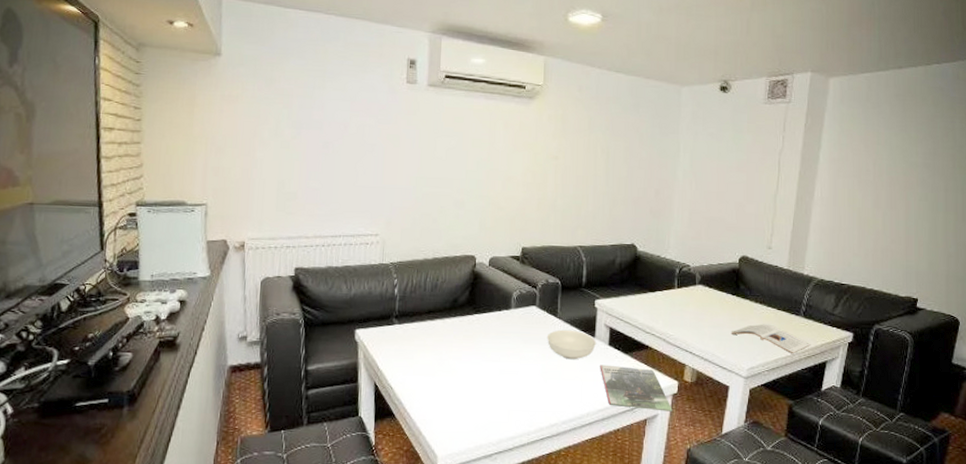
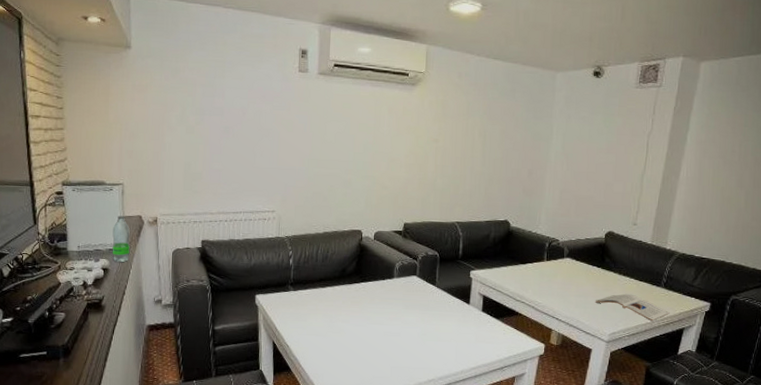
bottle: none [190,240,213,294] -> present [112,215,130,263]
bowl: present [546,329,596,360] -> none [426,297,470,324]
magazine: present [600,364,673,412] -> none [473,328,539,371]

